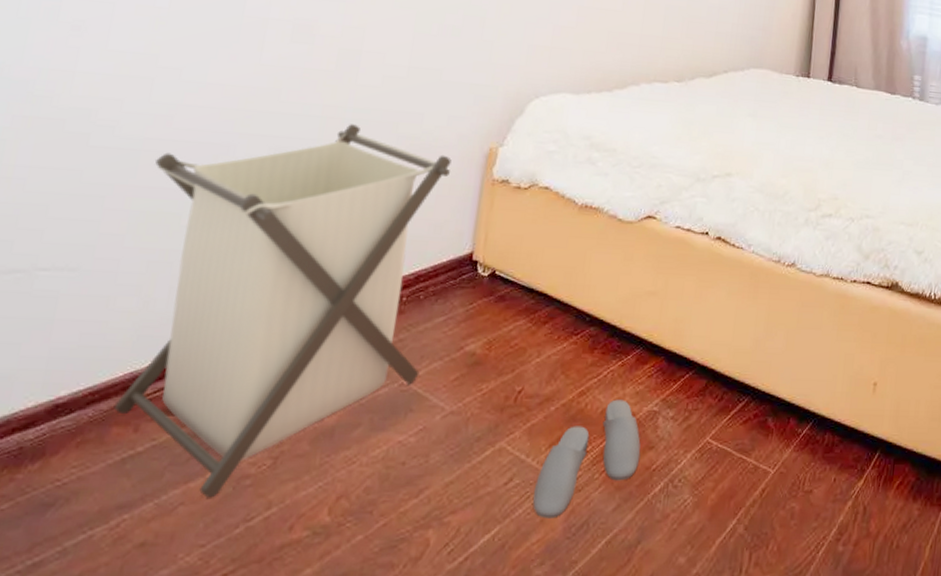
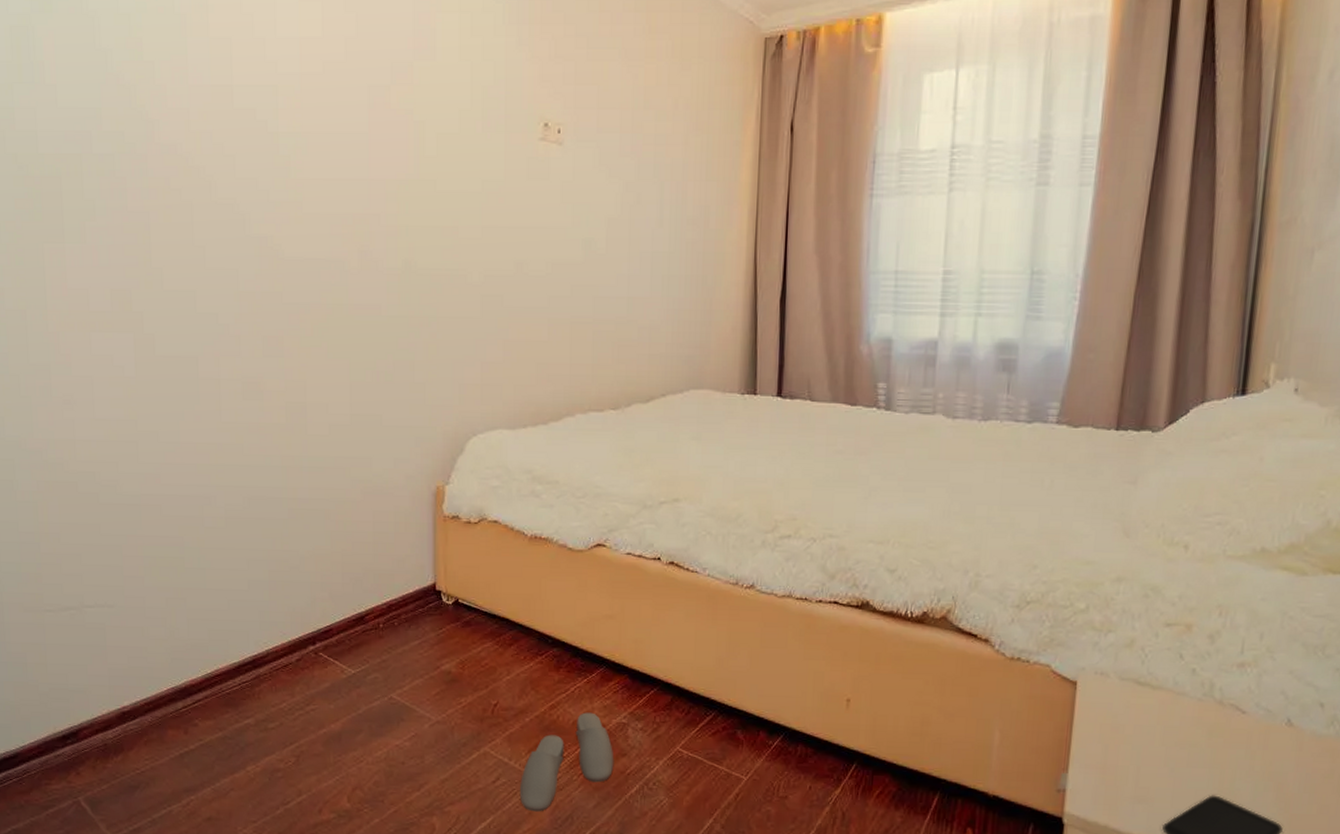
laundry basket: present [113,124,452,497] -> none [154,472,405,785]

